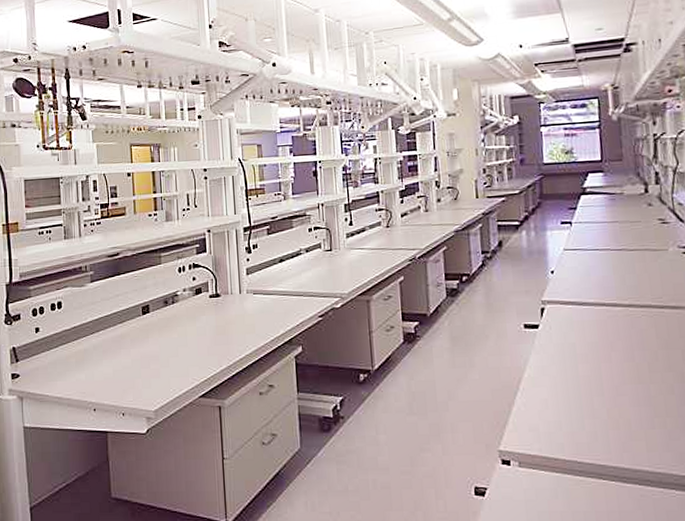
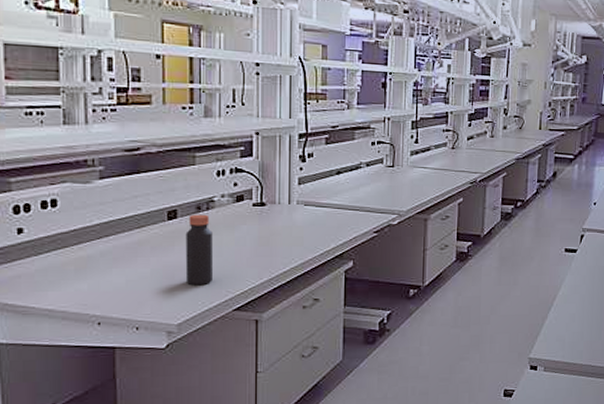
bottle: none [157,307,180,374] -> present [185,214,213,286]

